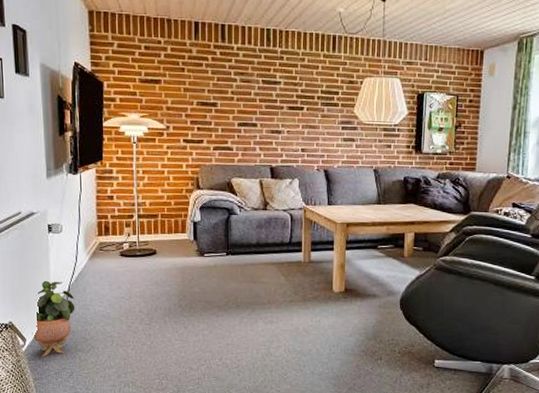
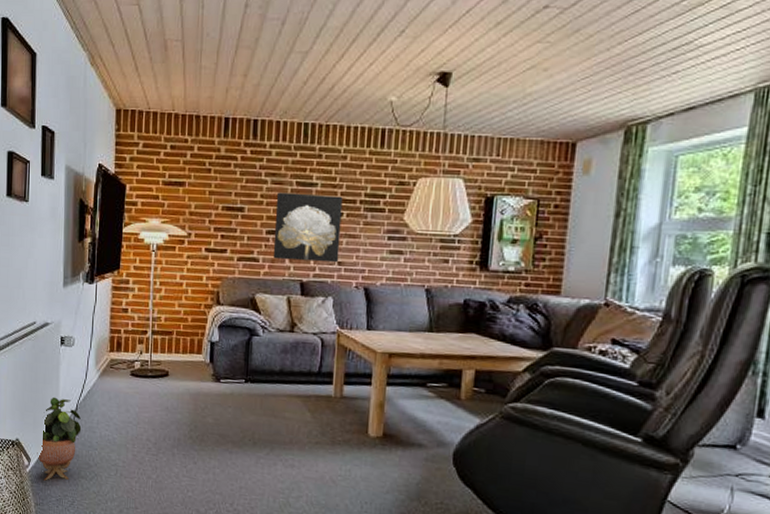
wall art: none [245,89,303,150] -> present [273,192,343,263]

